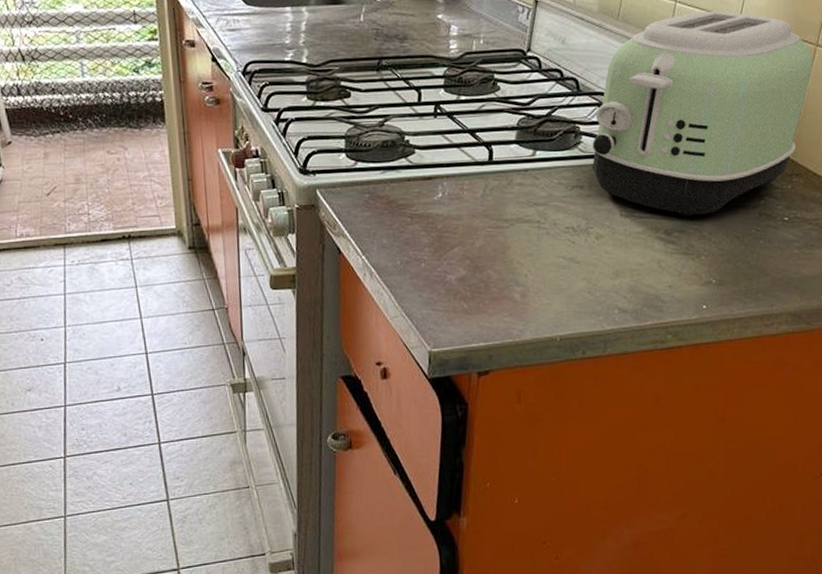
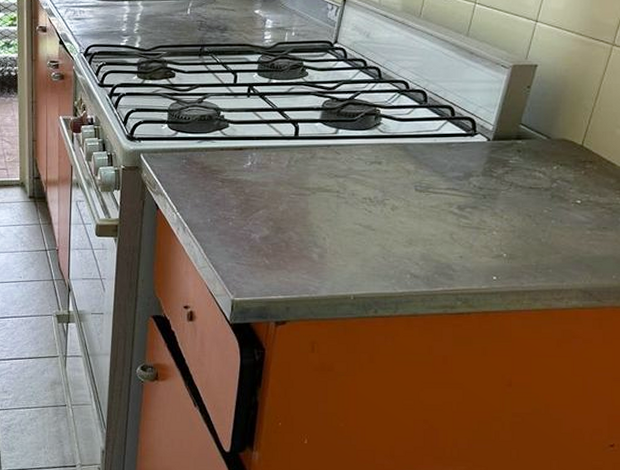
toaster: present [591,10,813,217] -> none [390,11,609,195]

